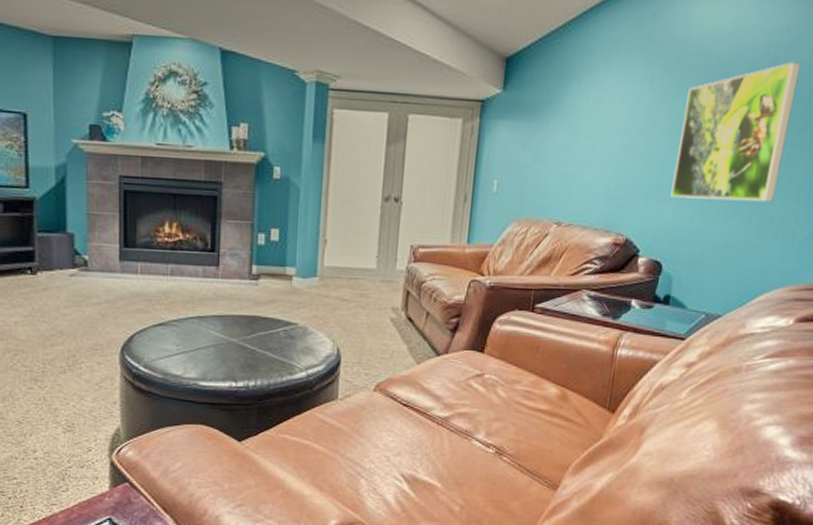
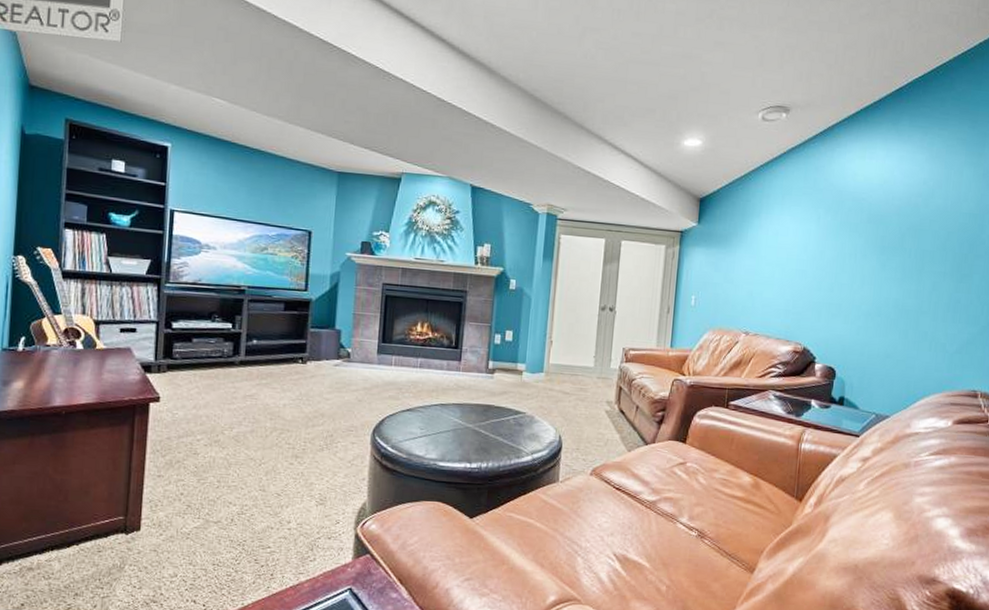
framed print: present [670,61,802,203] -> none [839,208,938,321]

